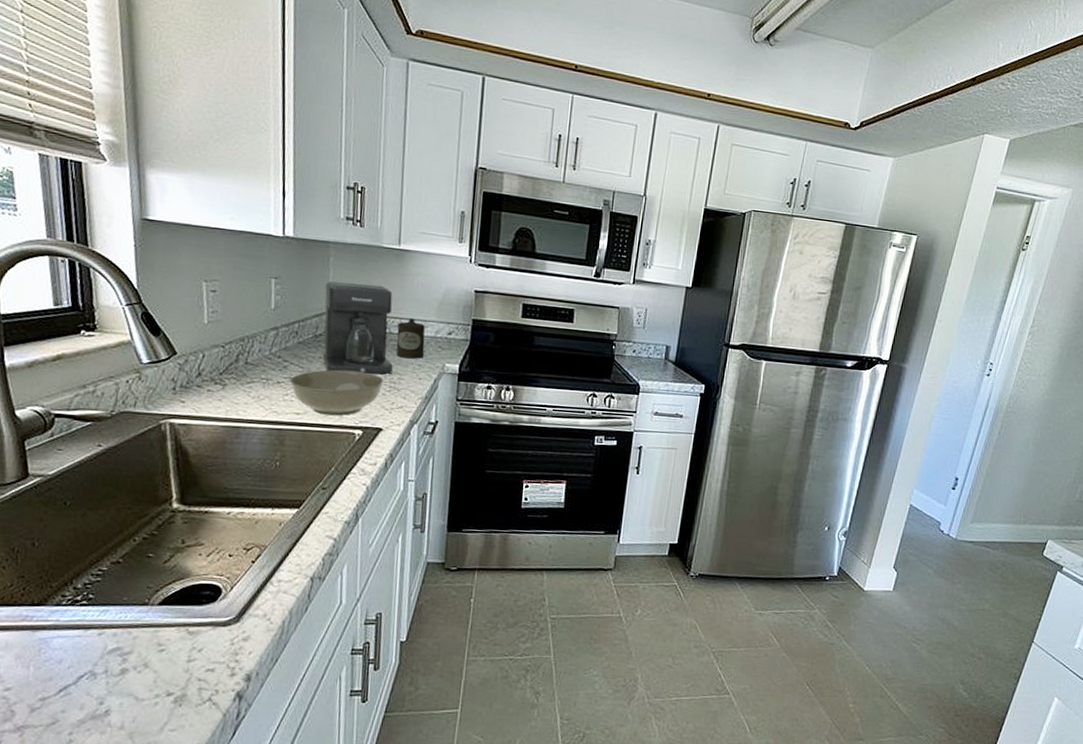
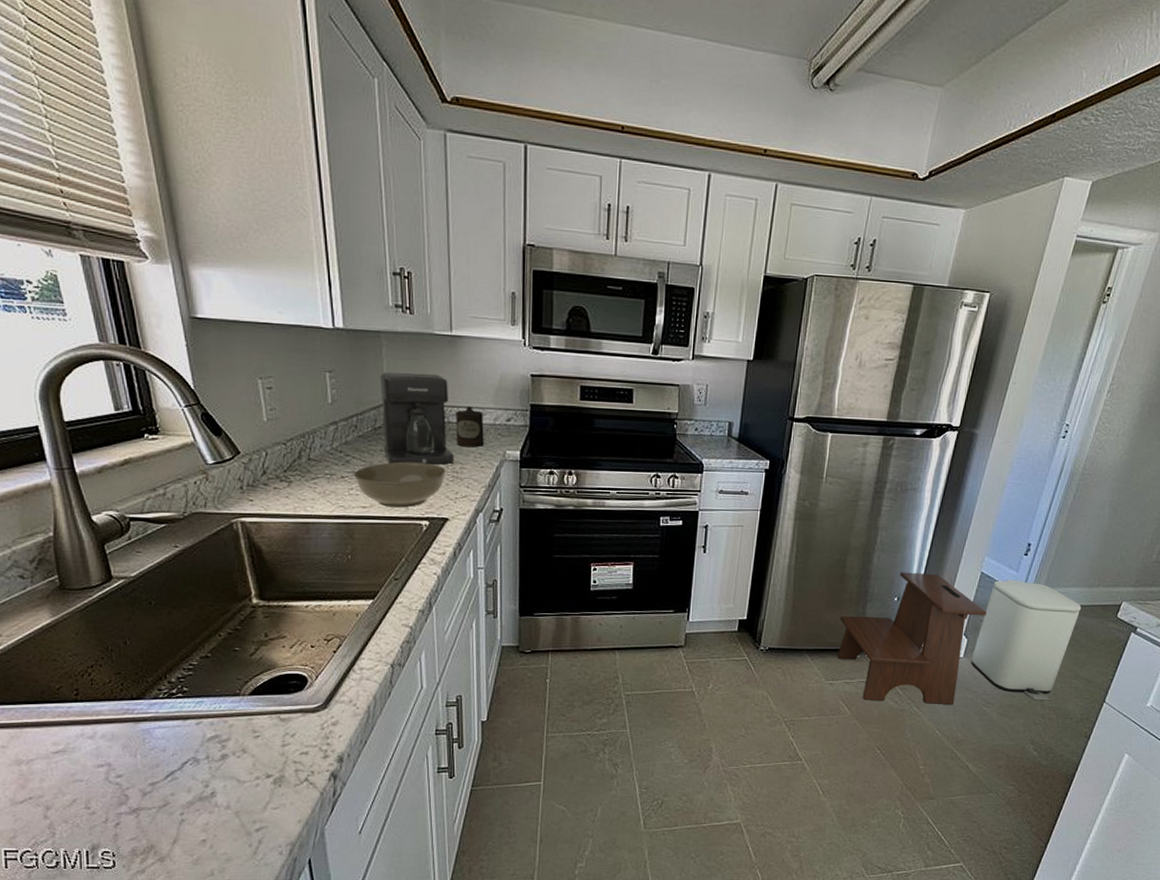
step stool: none [766,501,916,640] -> present [836,572,987,704]
pedal bin: none [900,513,1009,639] -> present [971,579,1082,701]

